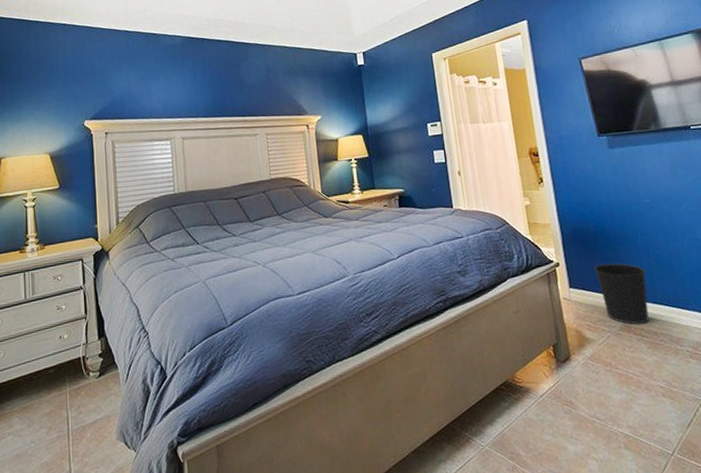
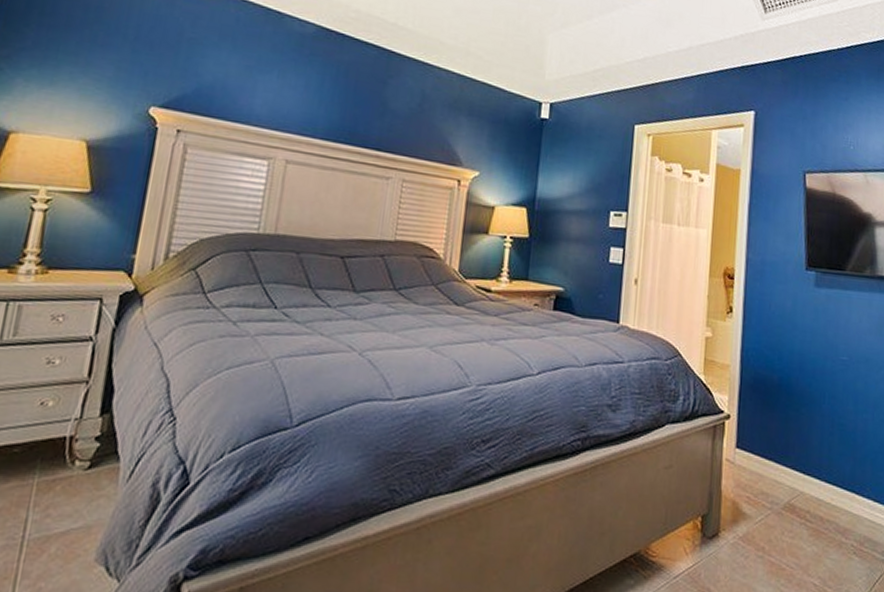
wastebasket: present [594,263,649,325] -> none [769,424,826,506]

